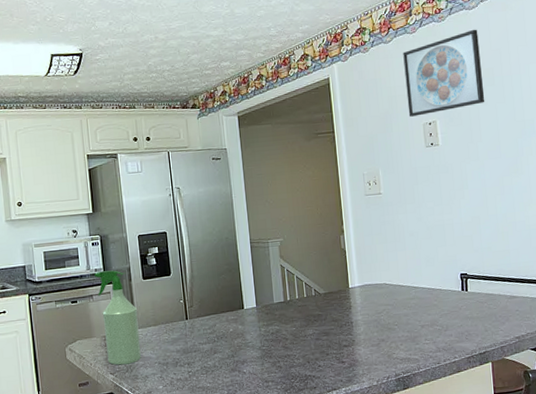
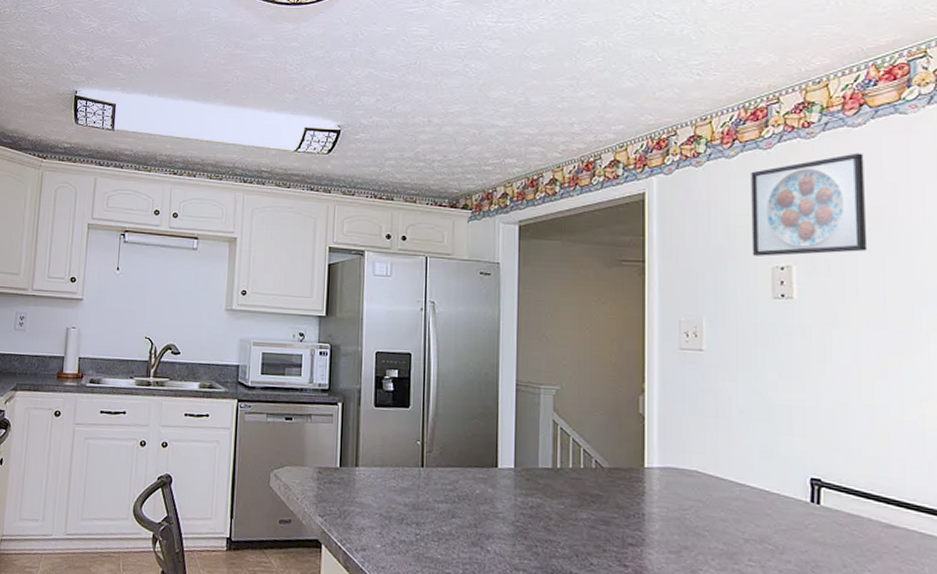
spray bottle: present [95,270,142,366] -> none [317,387,363,509]

